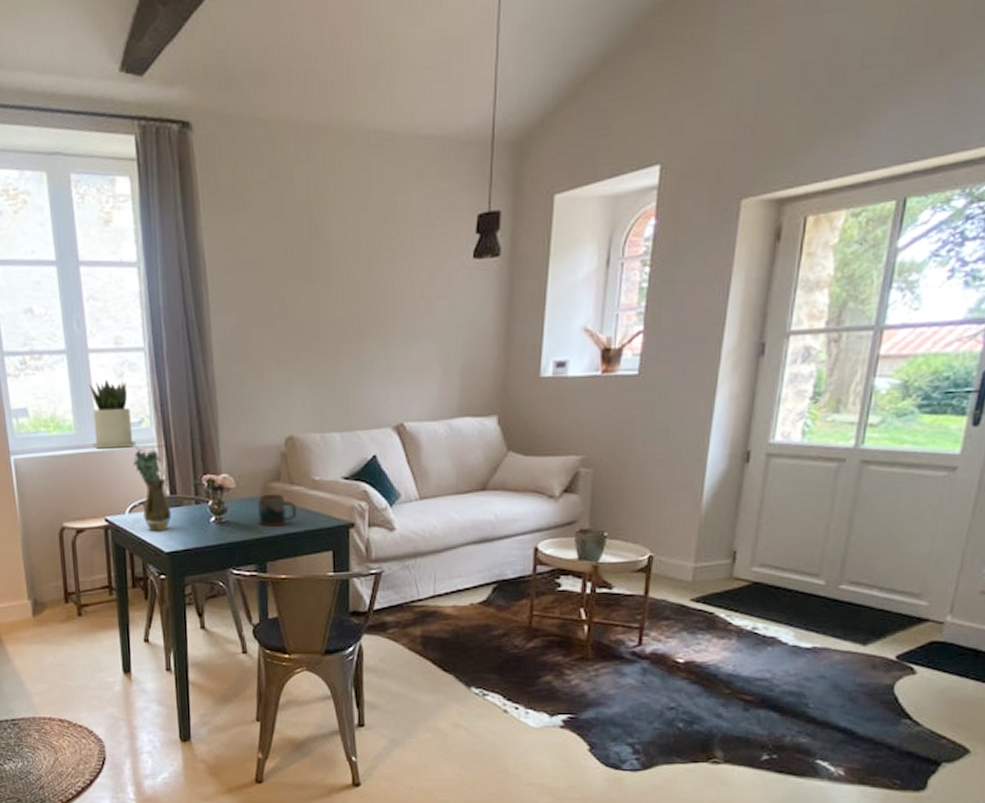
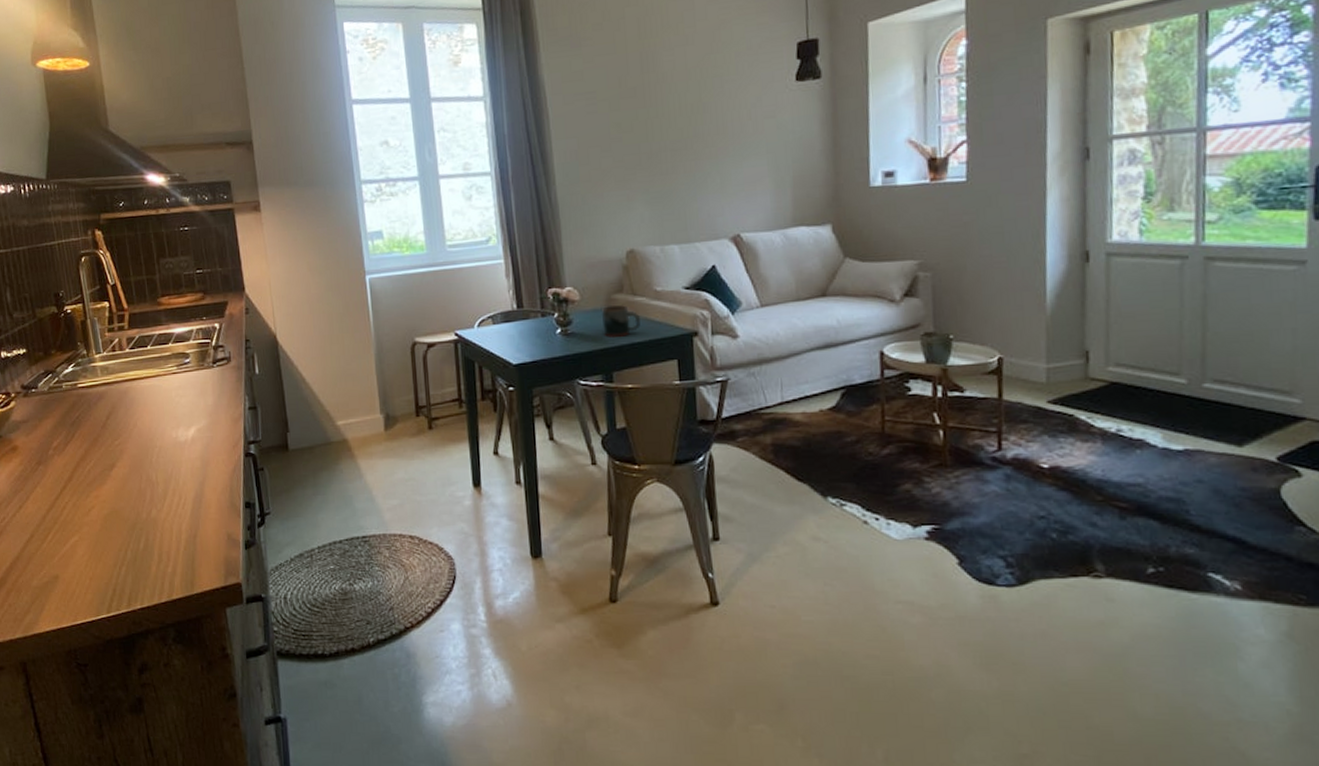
planter: present [88,380,137,449] -> none [439,203,485,267]
vase: present [133,447,172,532] -> none [482,264,519,345]

